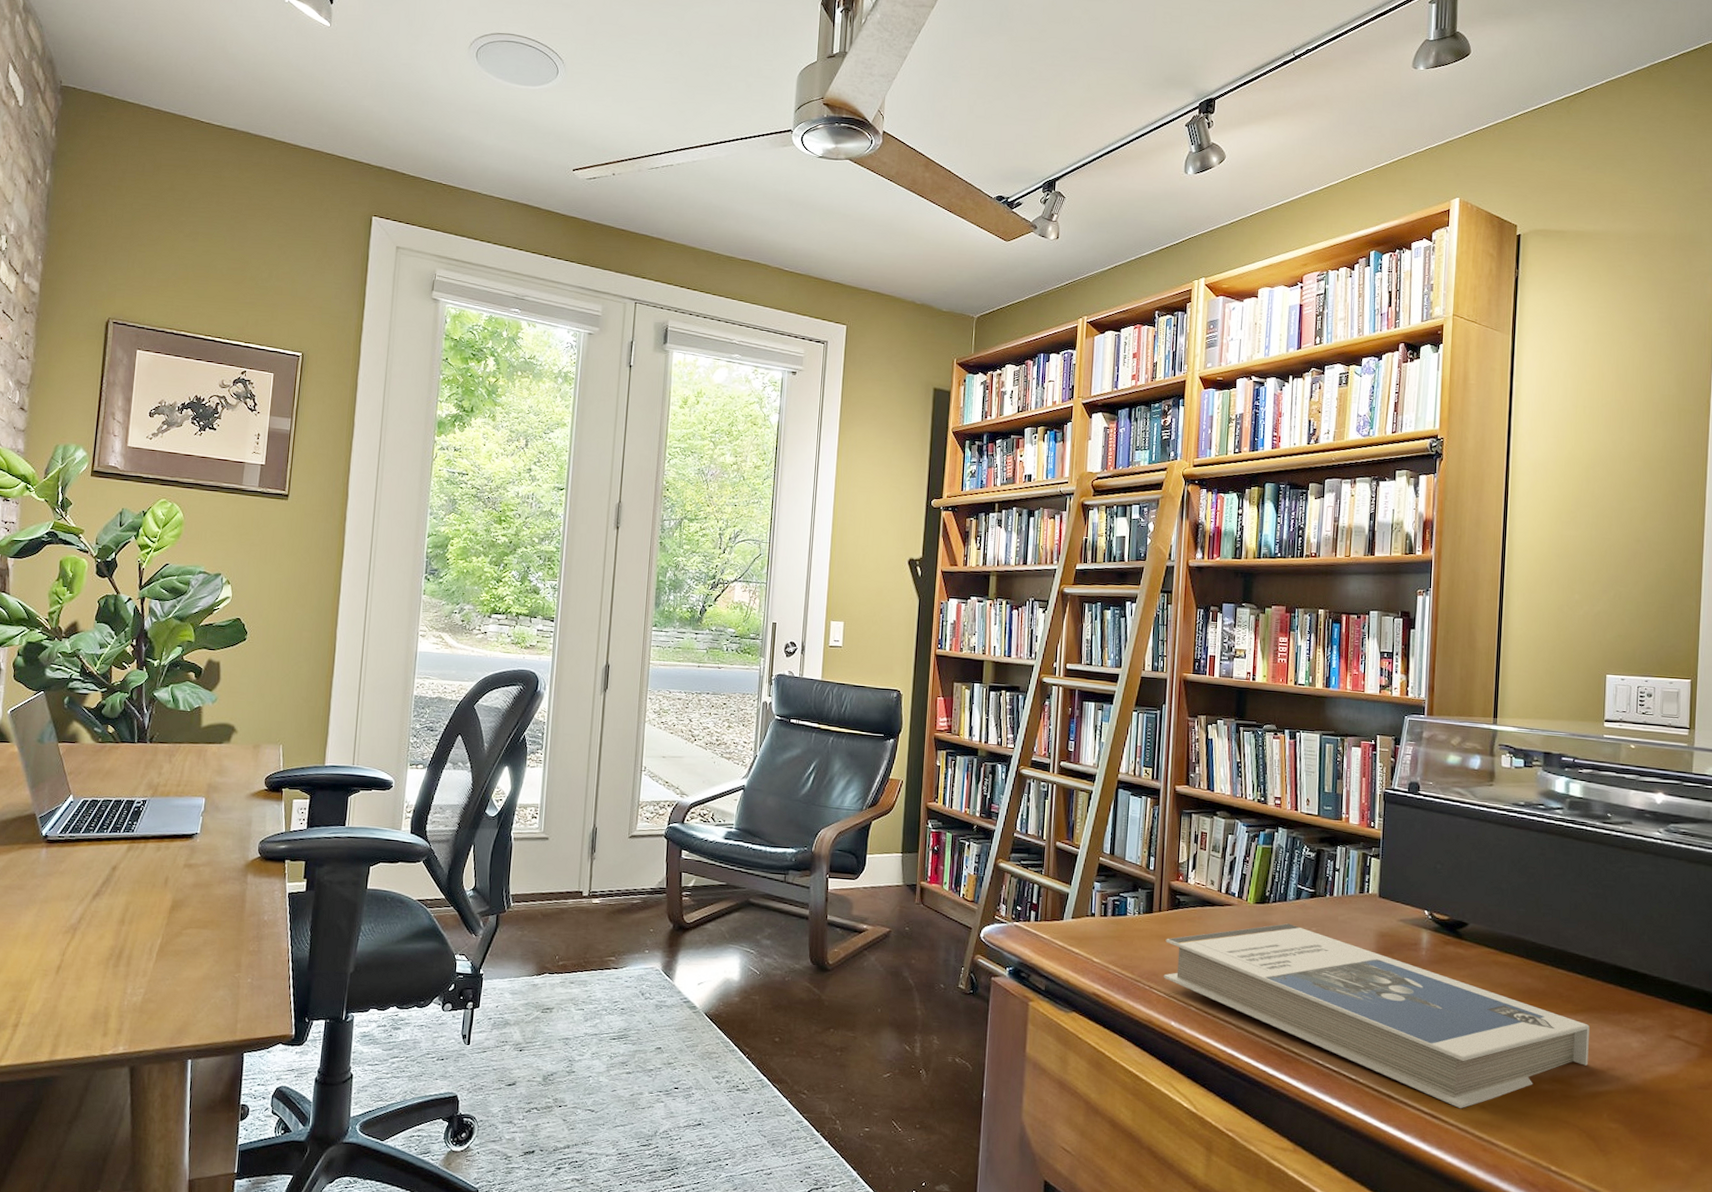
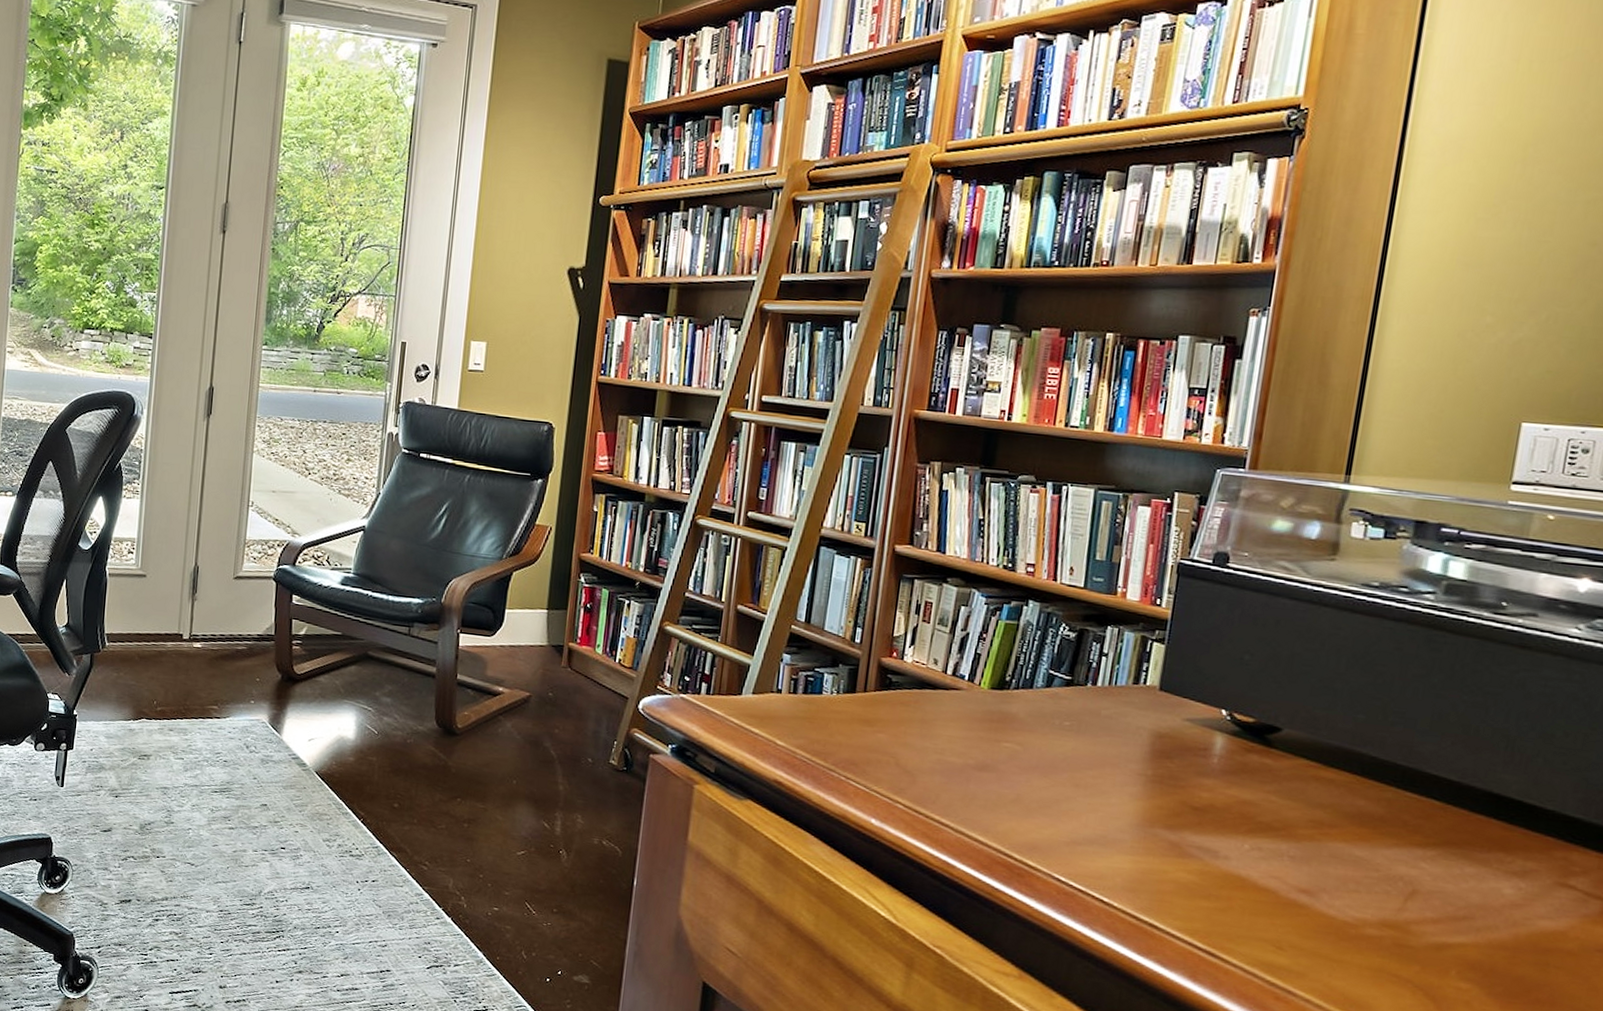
hardback book: present [1163,923,1590,1109] -> none [864,714,1444,948]

